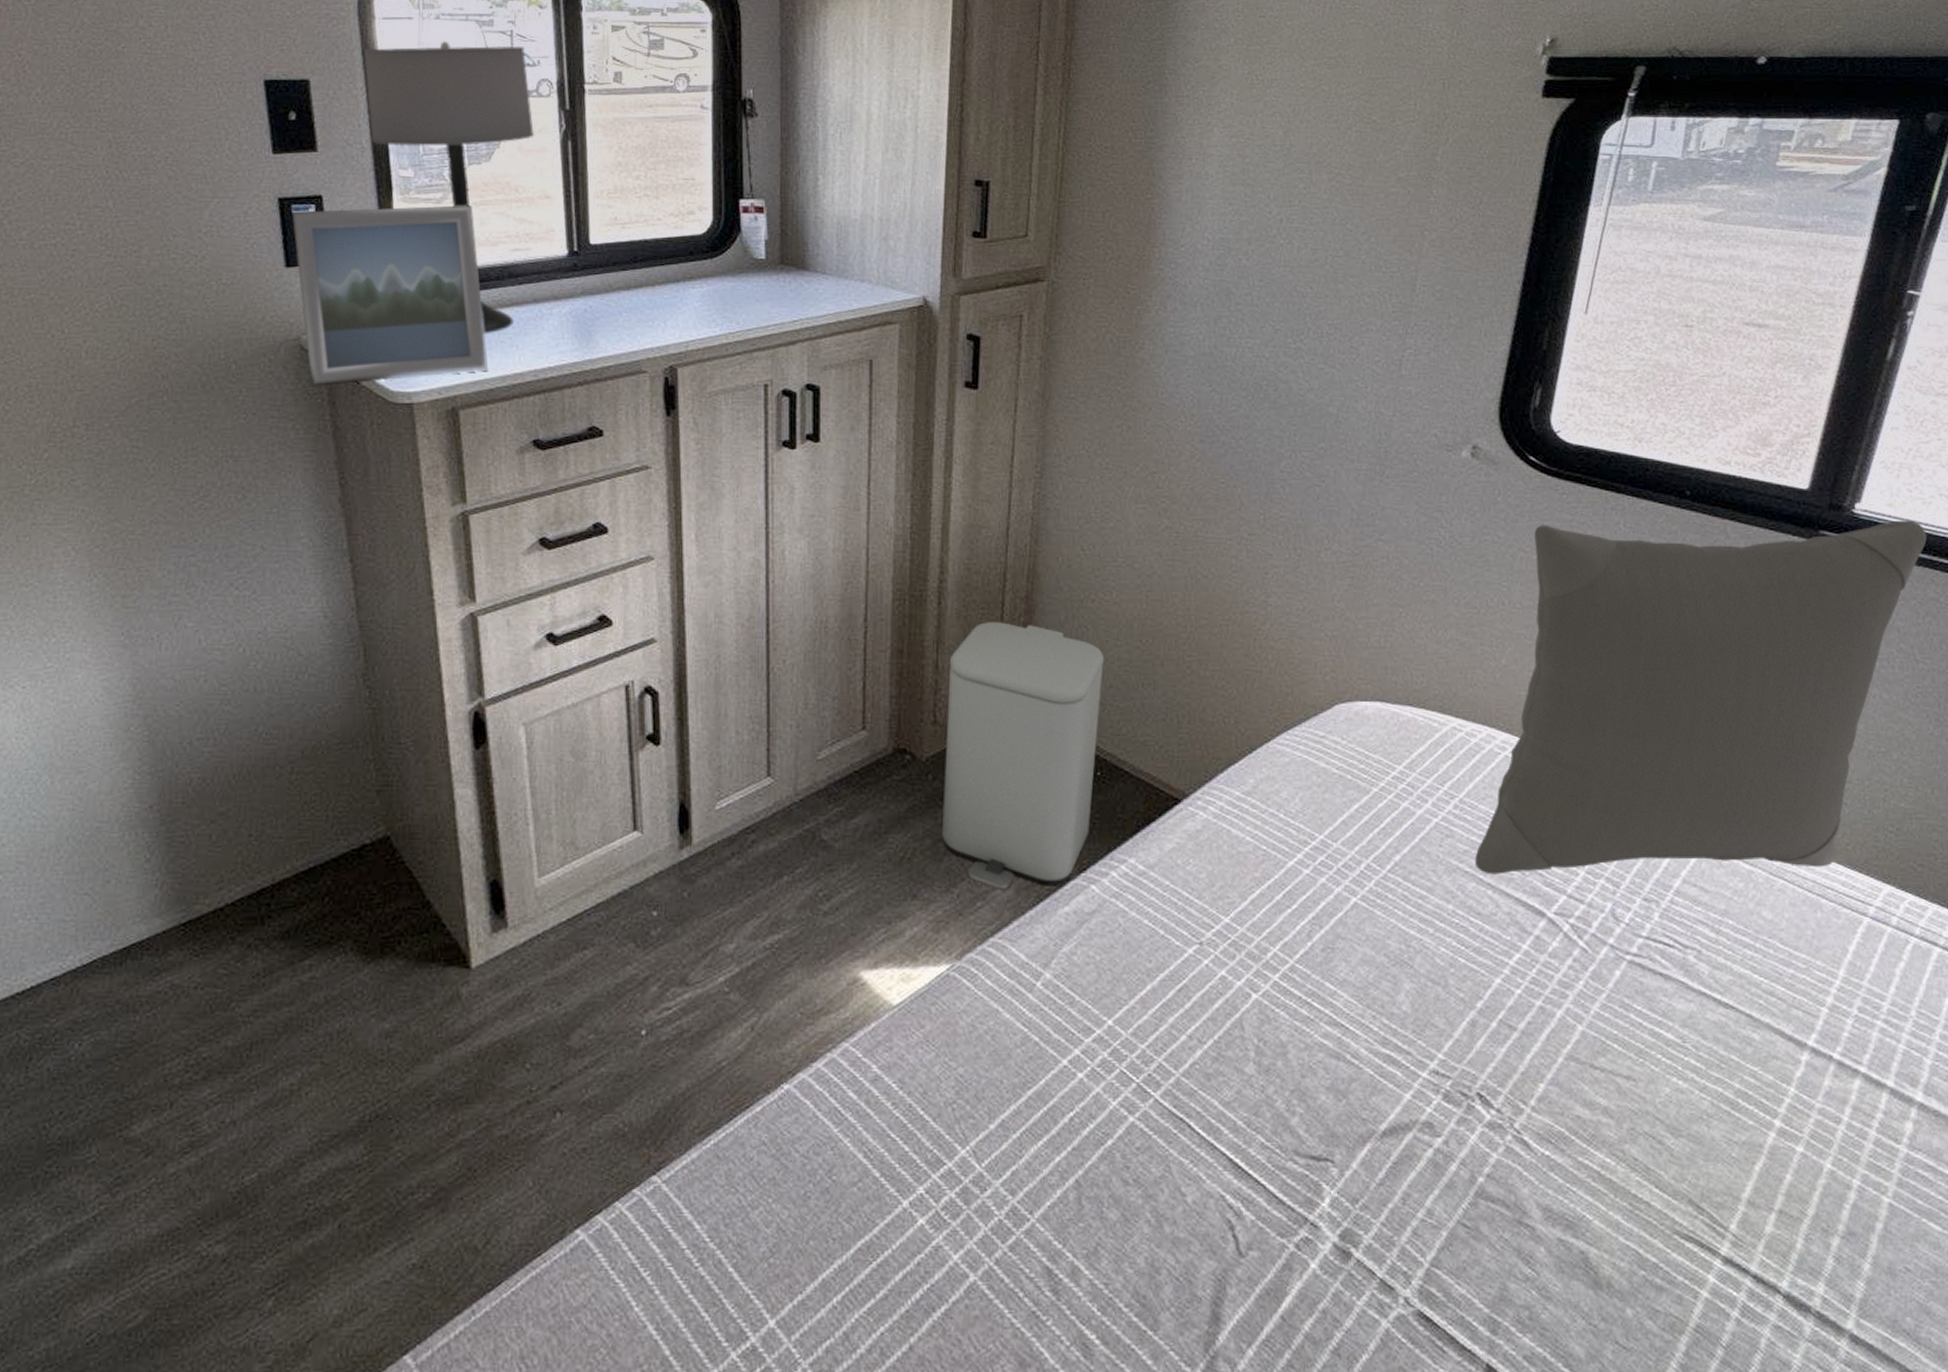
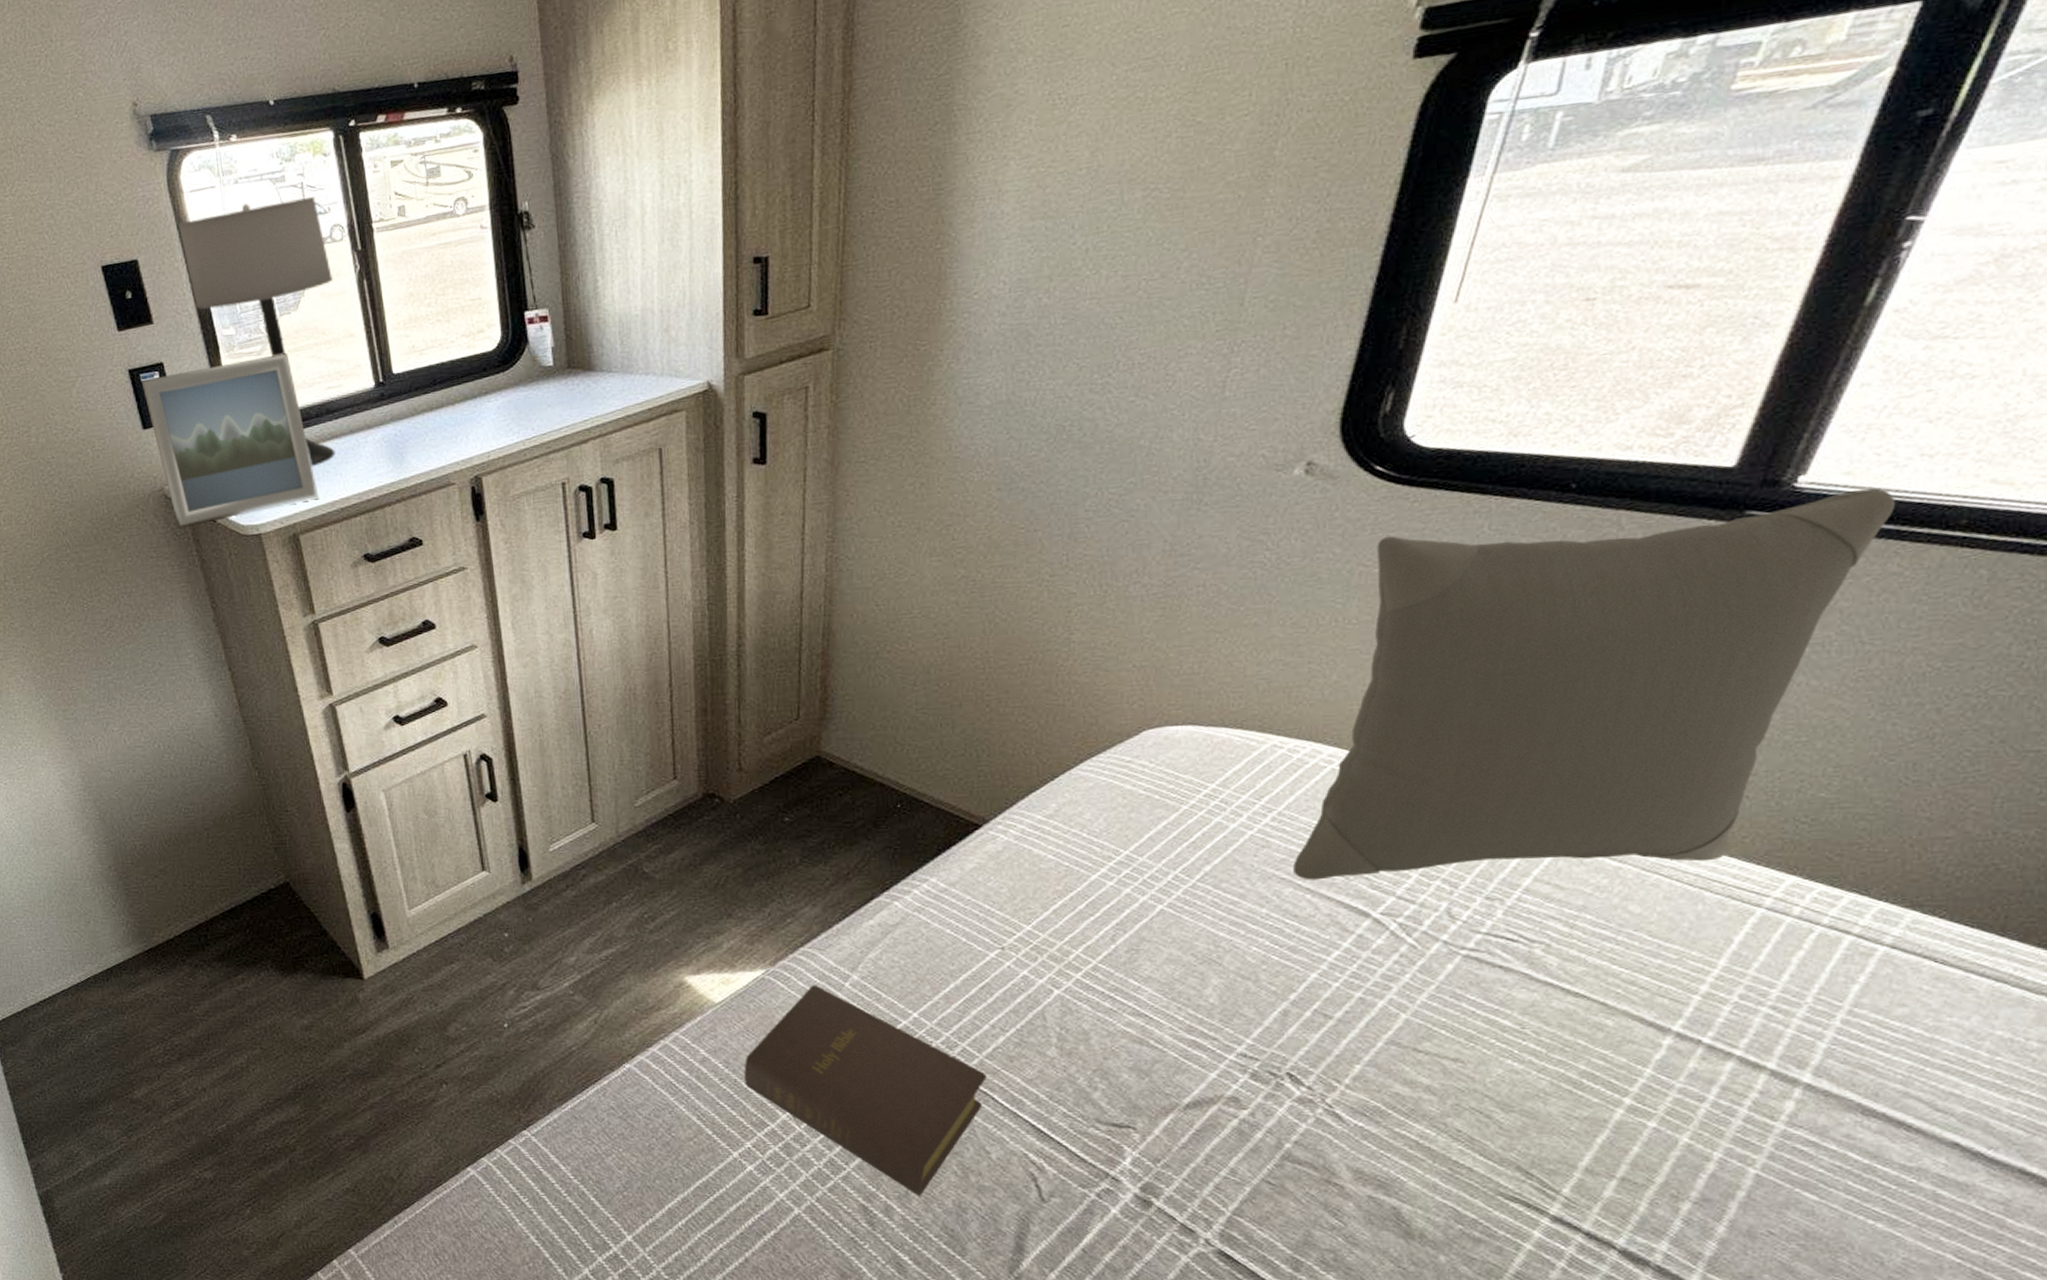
bible: none [921,984,1183,1253] -> present [744,985,987,1196]
pedal bin: present [941,622,1105,890] -> none [751,677,902,909]

